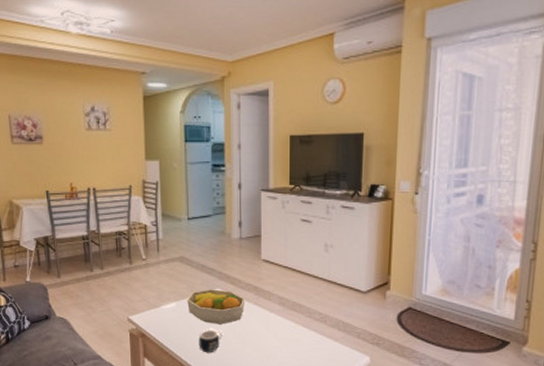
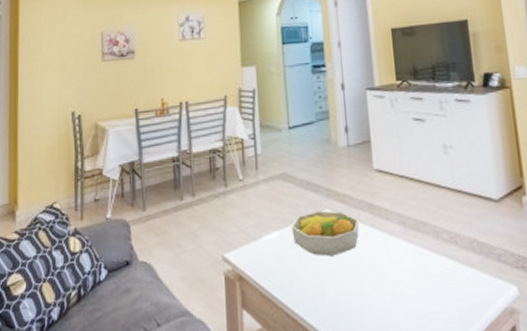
mug: present [198,330,223,353] -> none [307,264,336,297]

